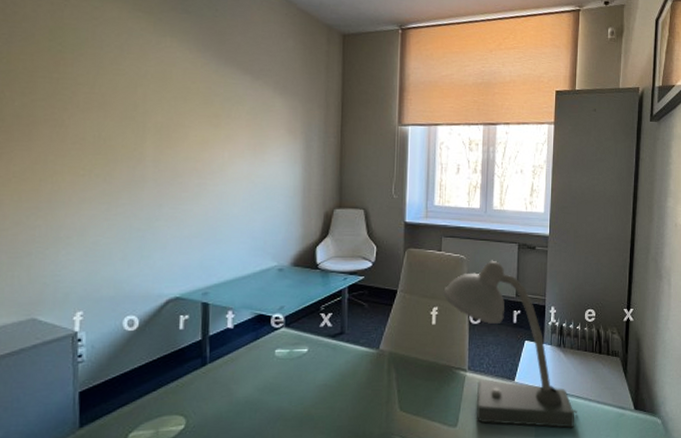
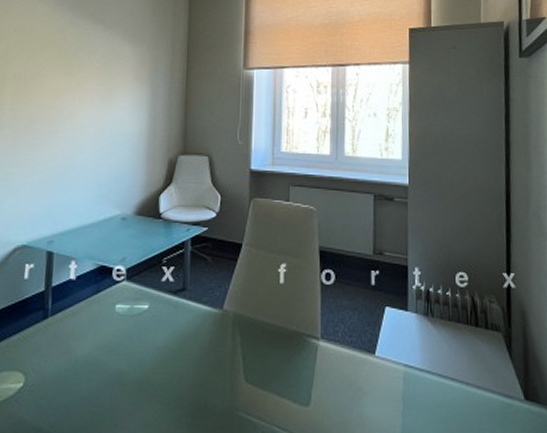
desk lamp: present [443,261,578,428] -> none [292,213,453,417]

